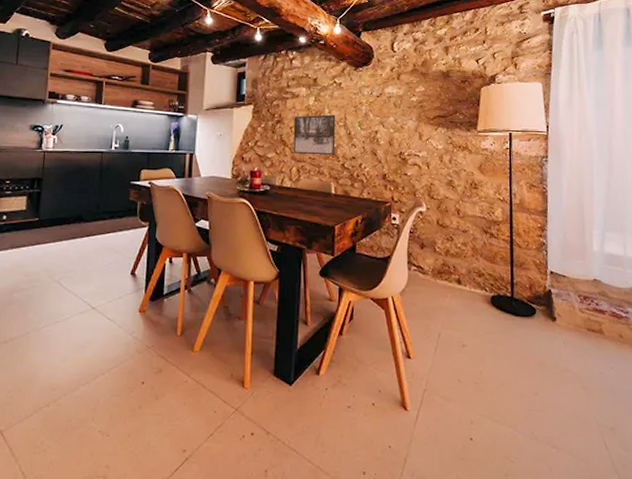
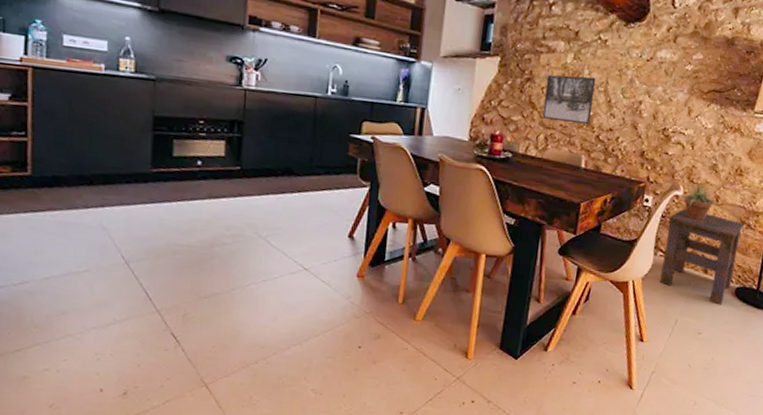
side table: none [416,223,487,315] -> present [660,208,744,305]
potted plant: none [424,200,458,233] -> present [680,183,717,220]

